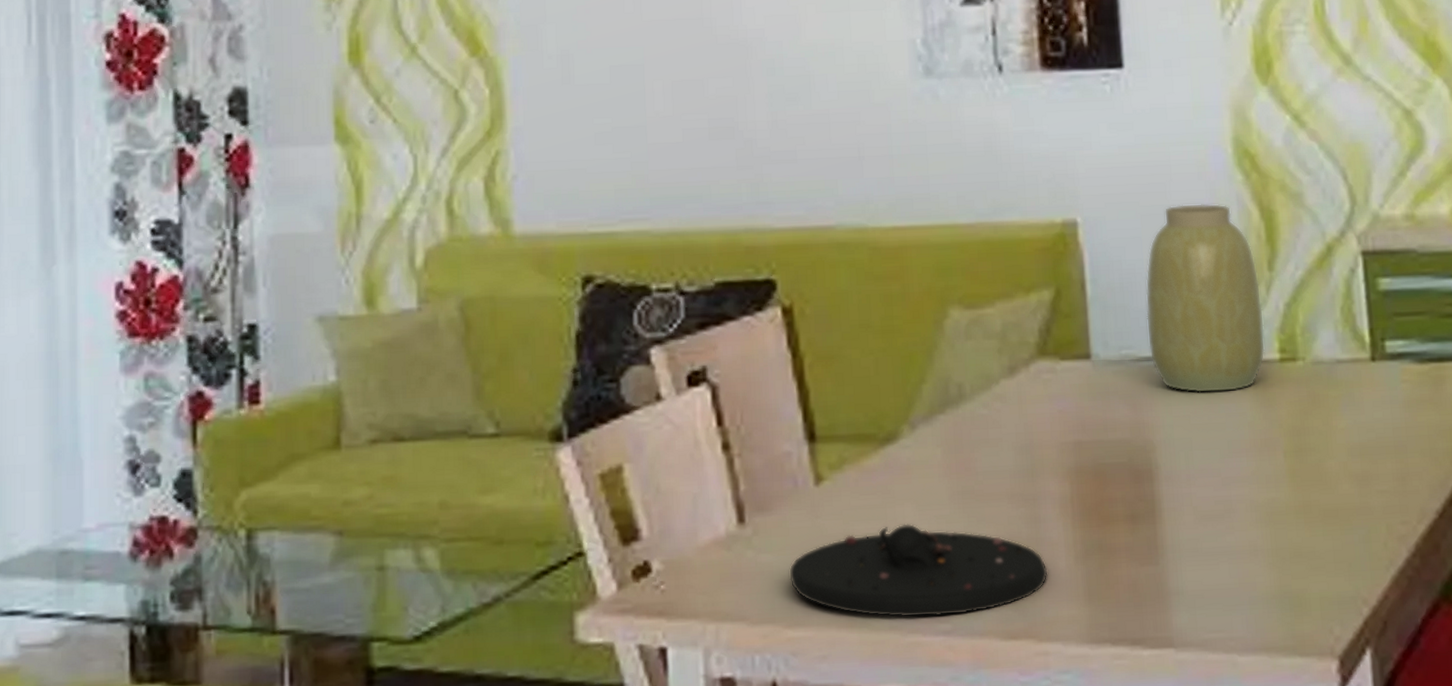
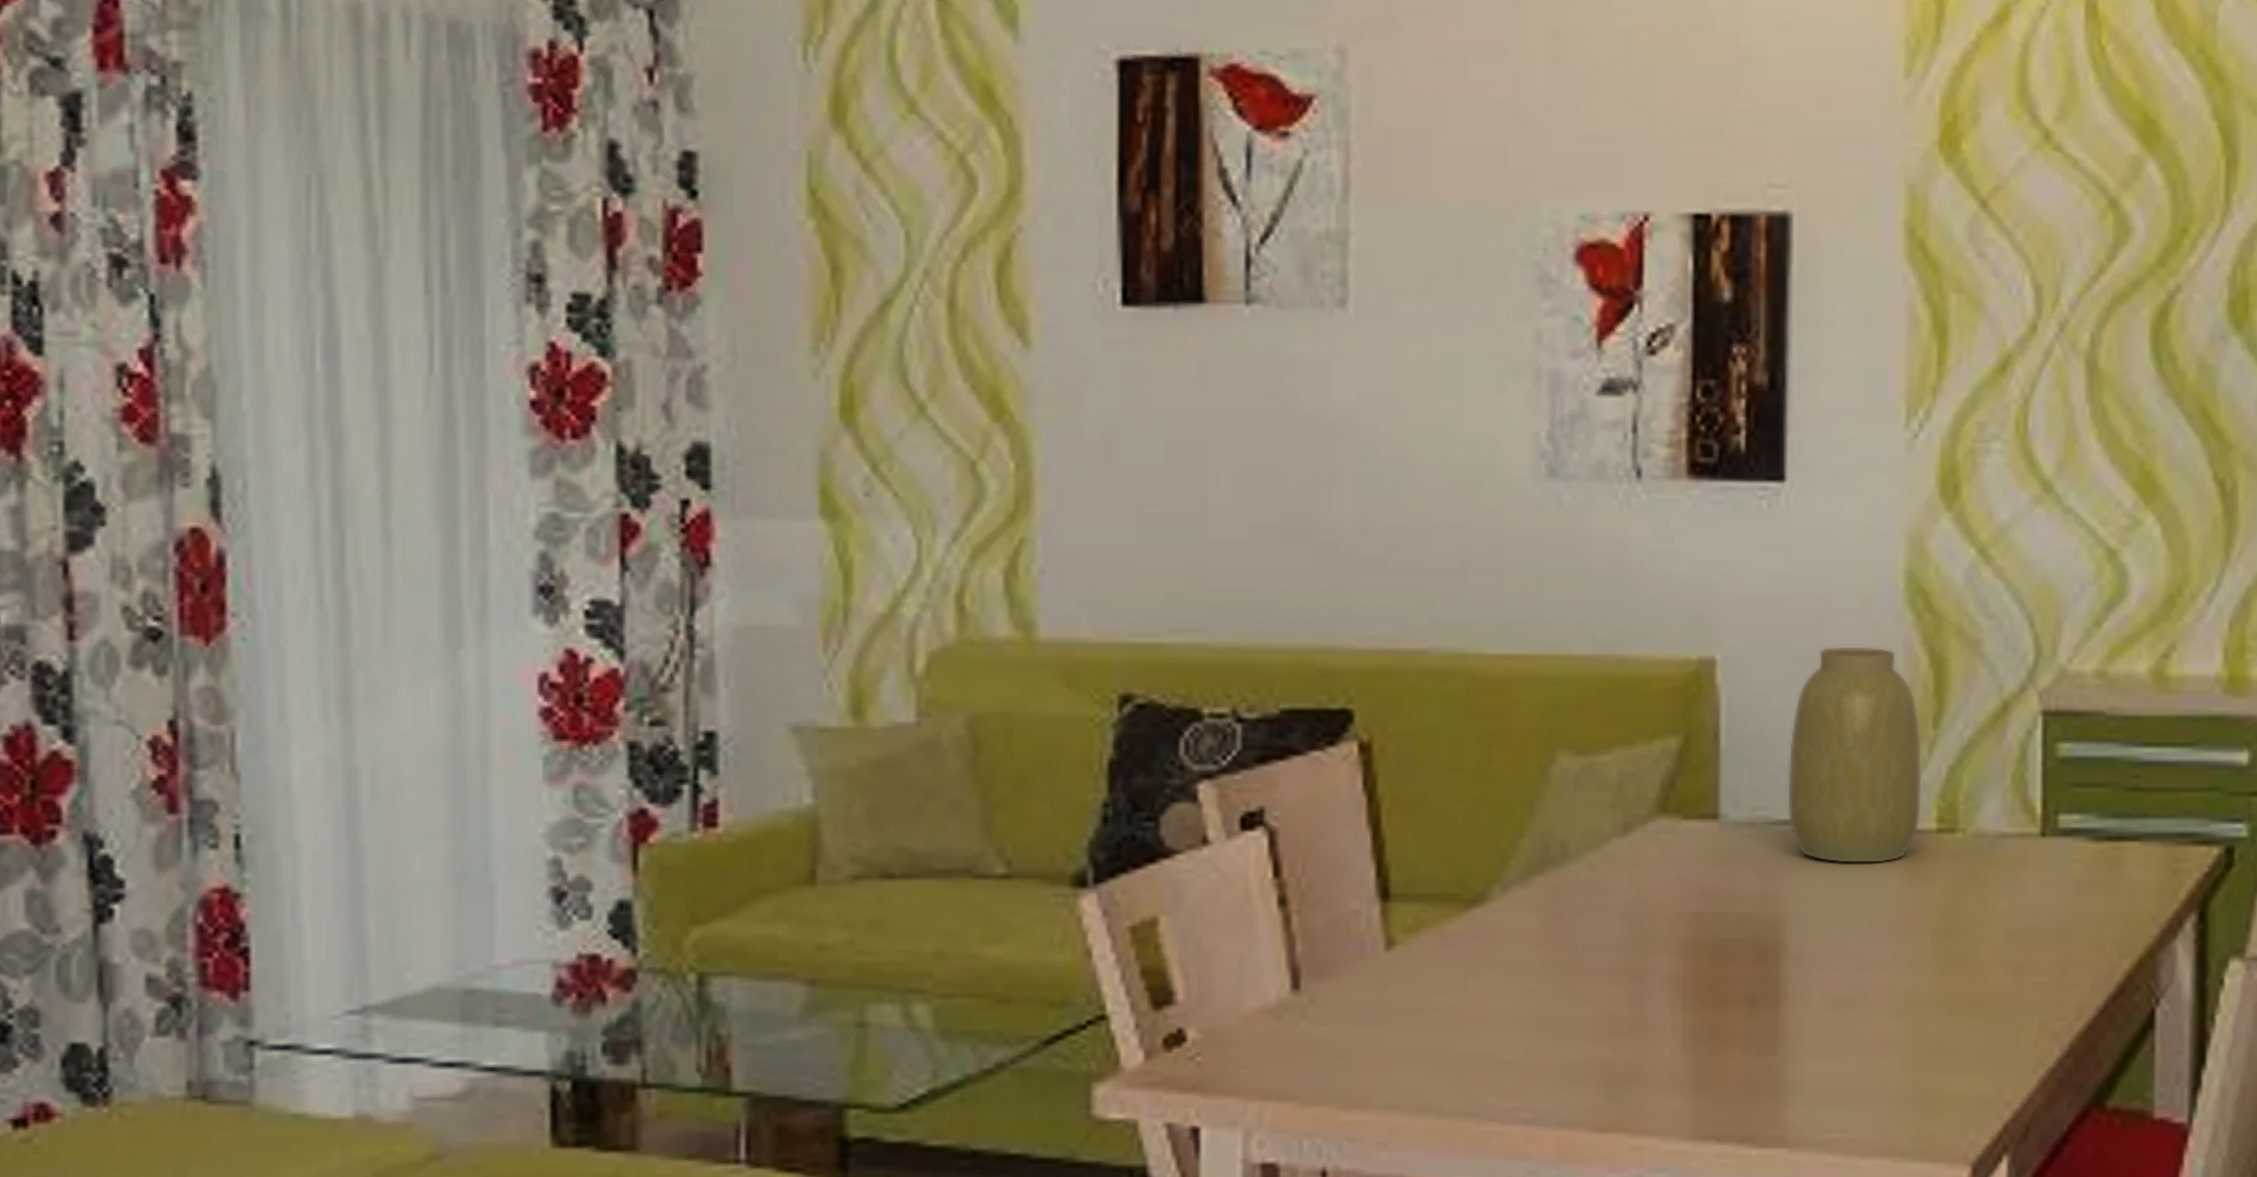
plate: present [789,523,1048,618] -> none [1349,998,1650,1104]

